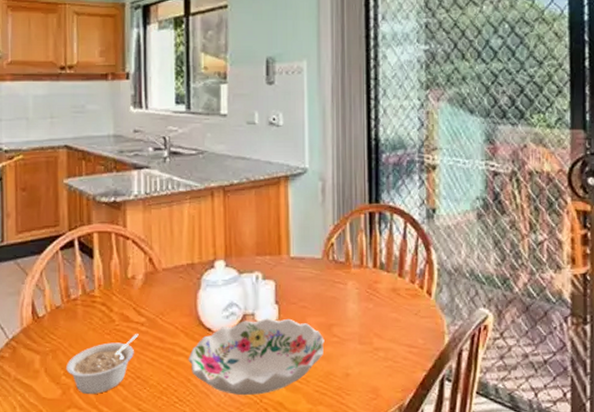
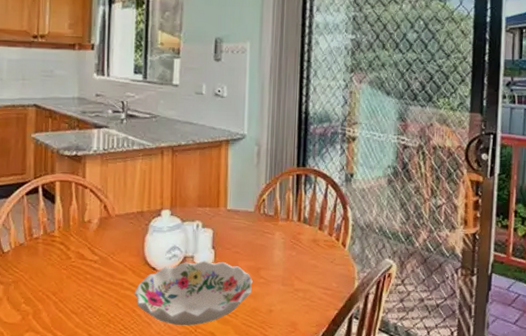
legume: present [66,334,139,394] -> none [26,270,92,320]

